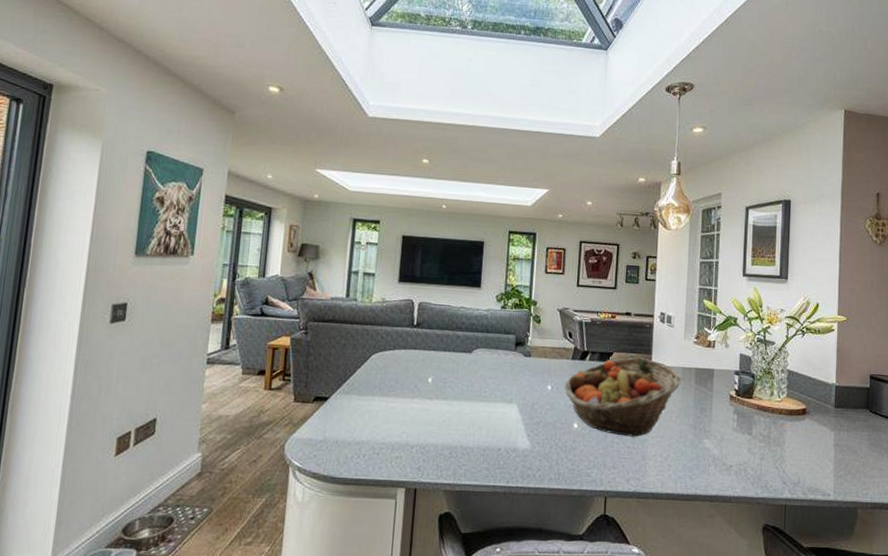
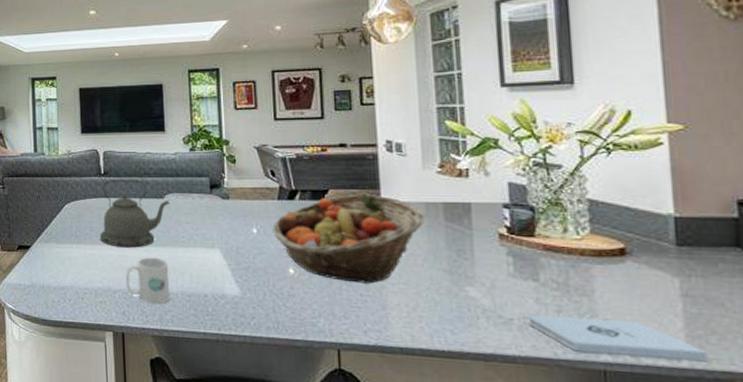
kettle: none [404,331,477,402] -> present [100,180,170,248]
mug: none [424,411,469,459] -> present [125,257,170,304]
notepad: none [742,462,844,494] -> present [528,314,707,361]

